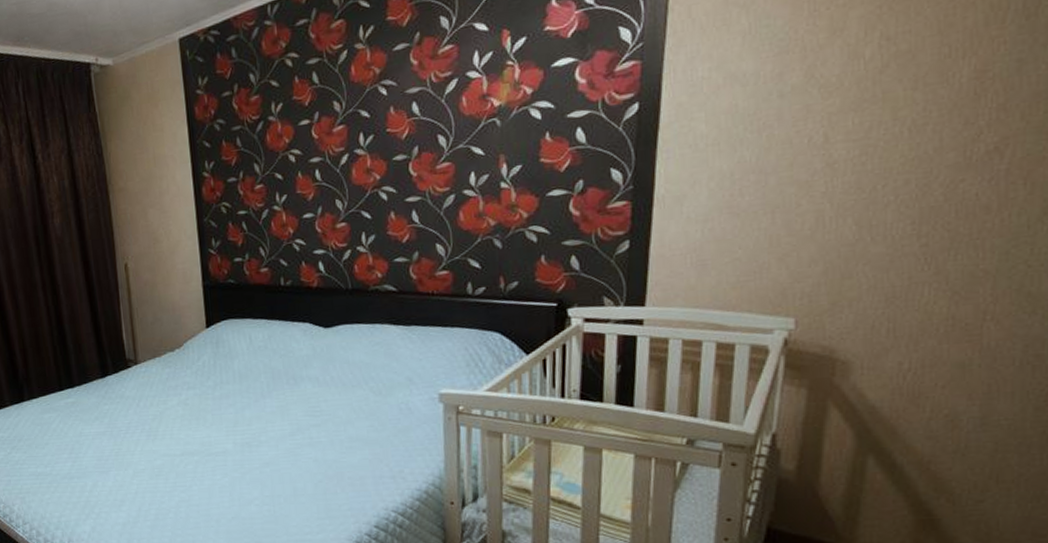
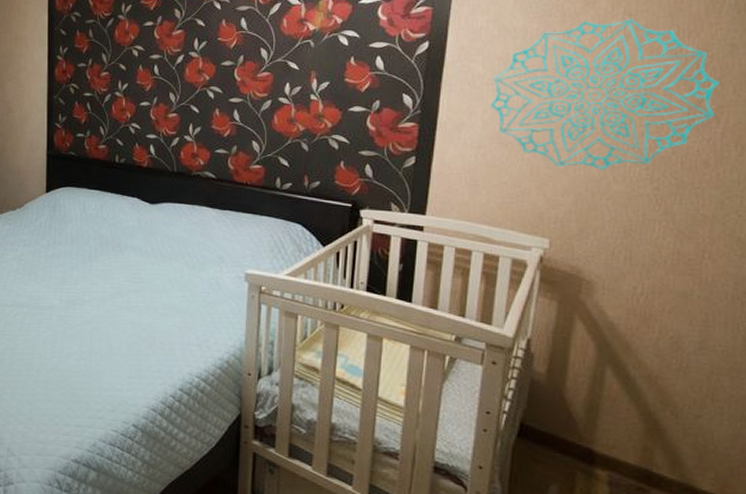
wall decoration: none [717,42,1003,234] -> present [491,18,720,170]

